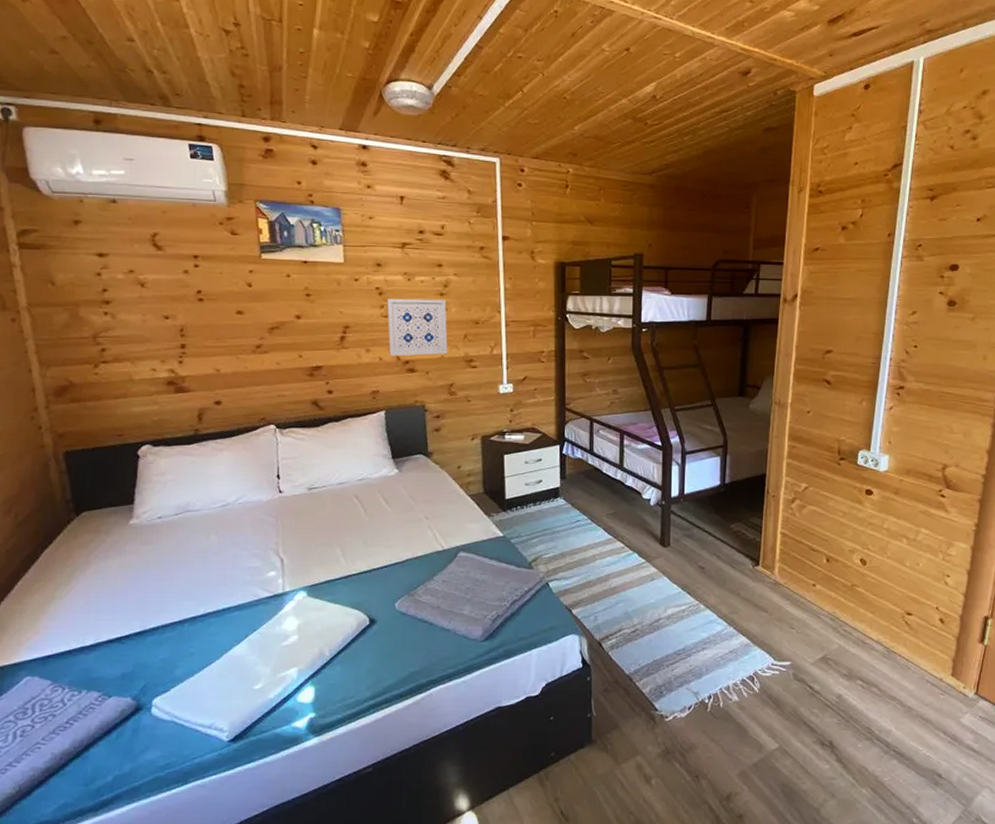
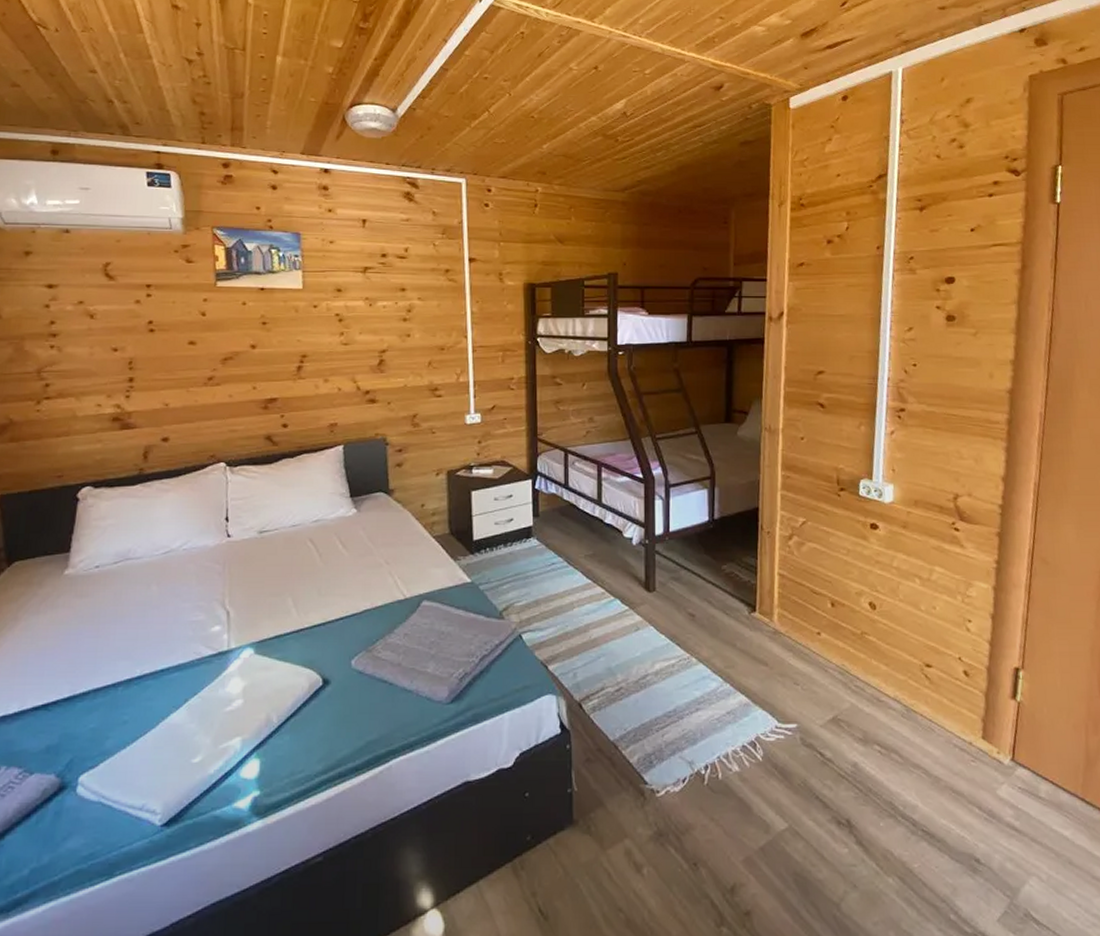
wall art: present [386,298,448,356] -> none [346,324,411,386]

